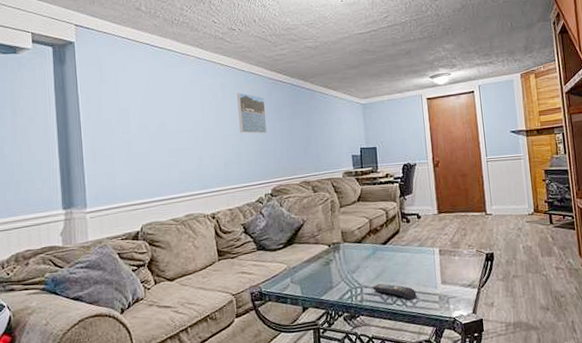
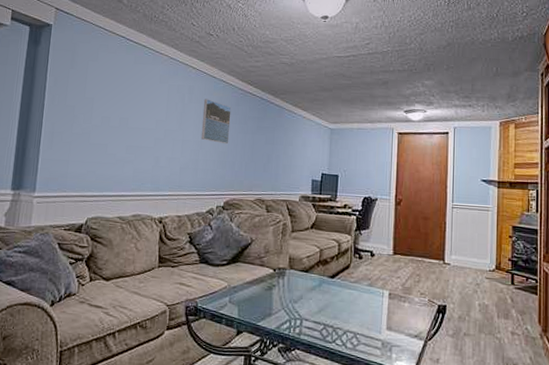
remote control: present [373,283,417,300] -> none [313,318,359,342]

